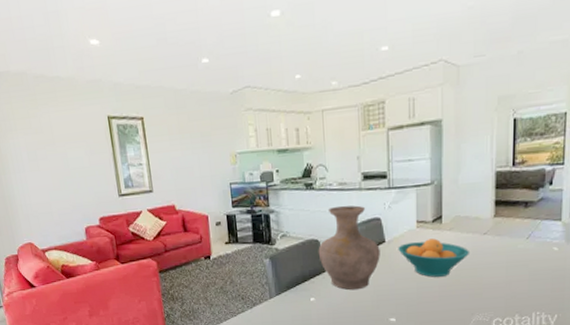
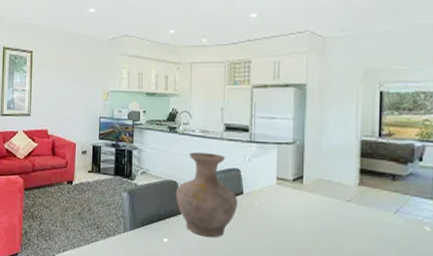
fruit bowl: present [398,238,470,277] -> none [256,197,333,239]

